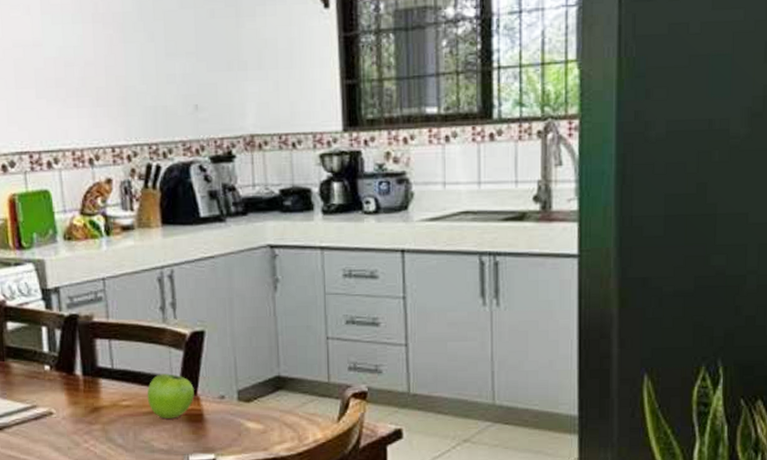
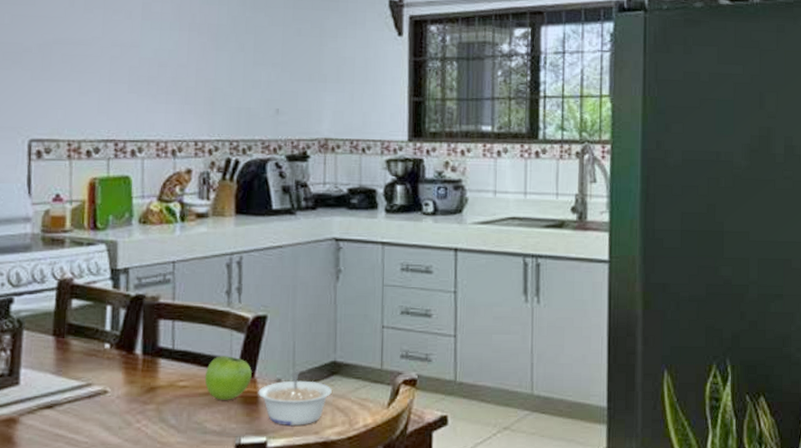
legume: none [202,387,278,442] -> present [258,371,332,426]

